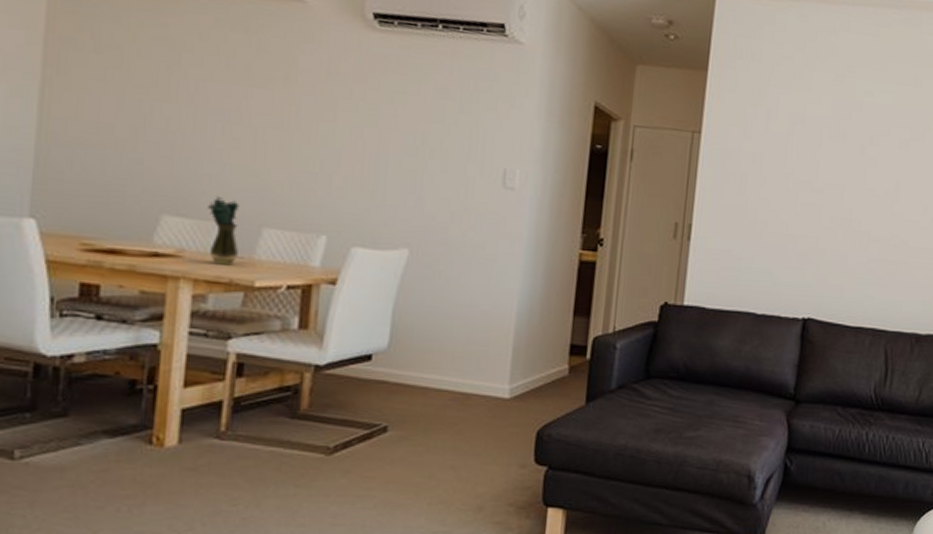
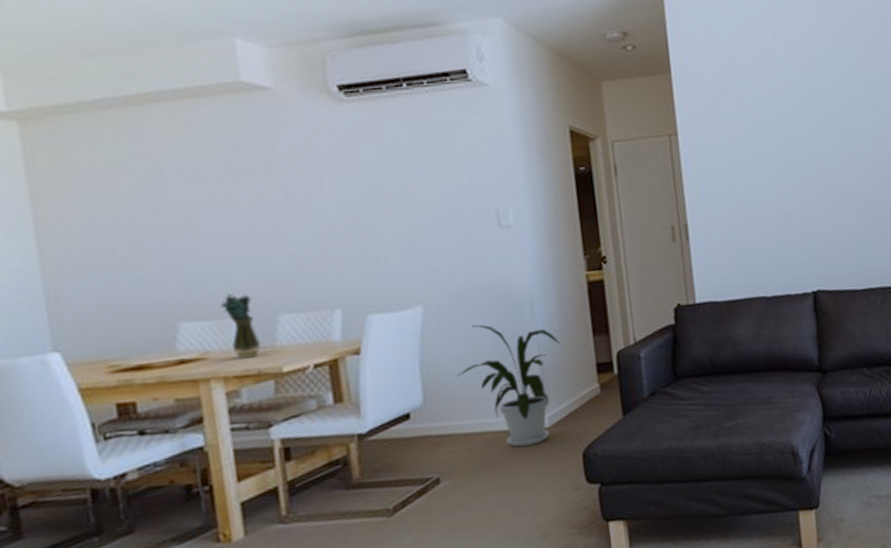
house plant: none [428,279,539,413] -> present [456,324,560,448]

